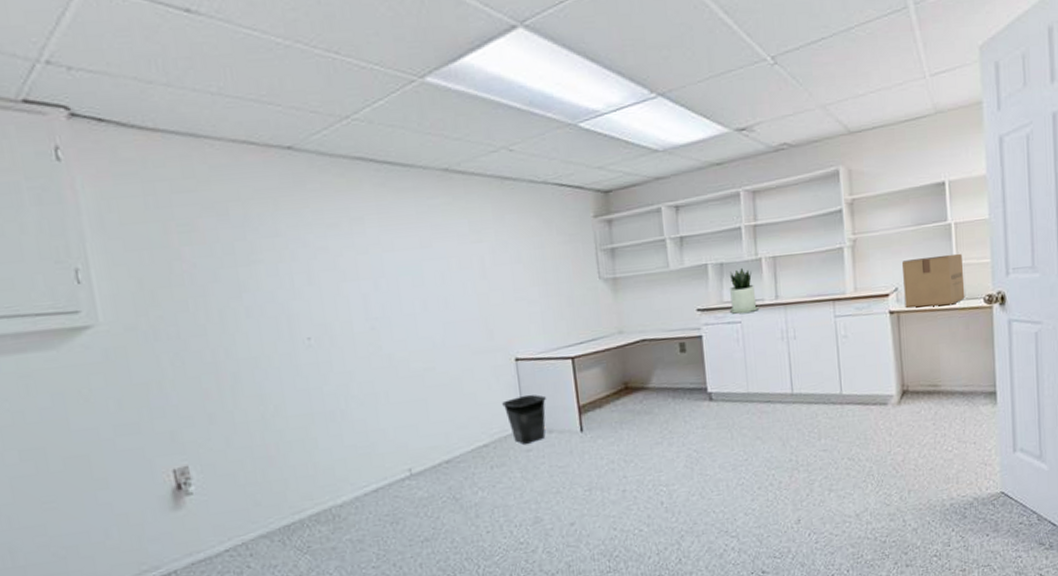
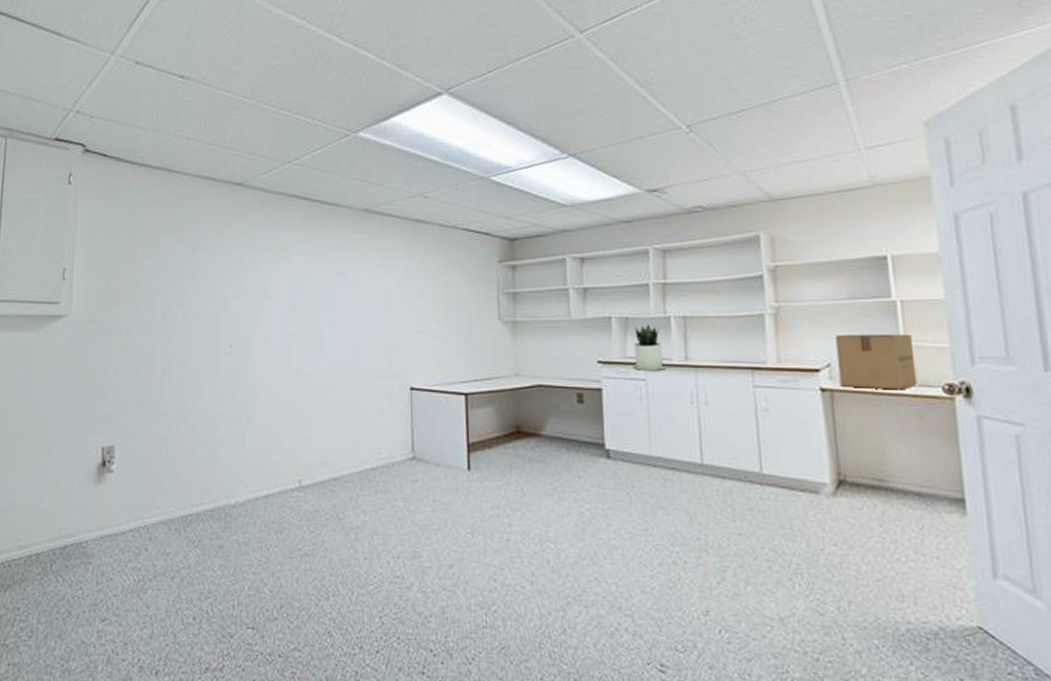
waste bin: present [502,394,546,445] -> none [393,424,436,474]

